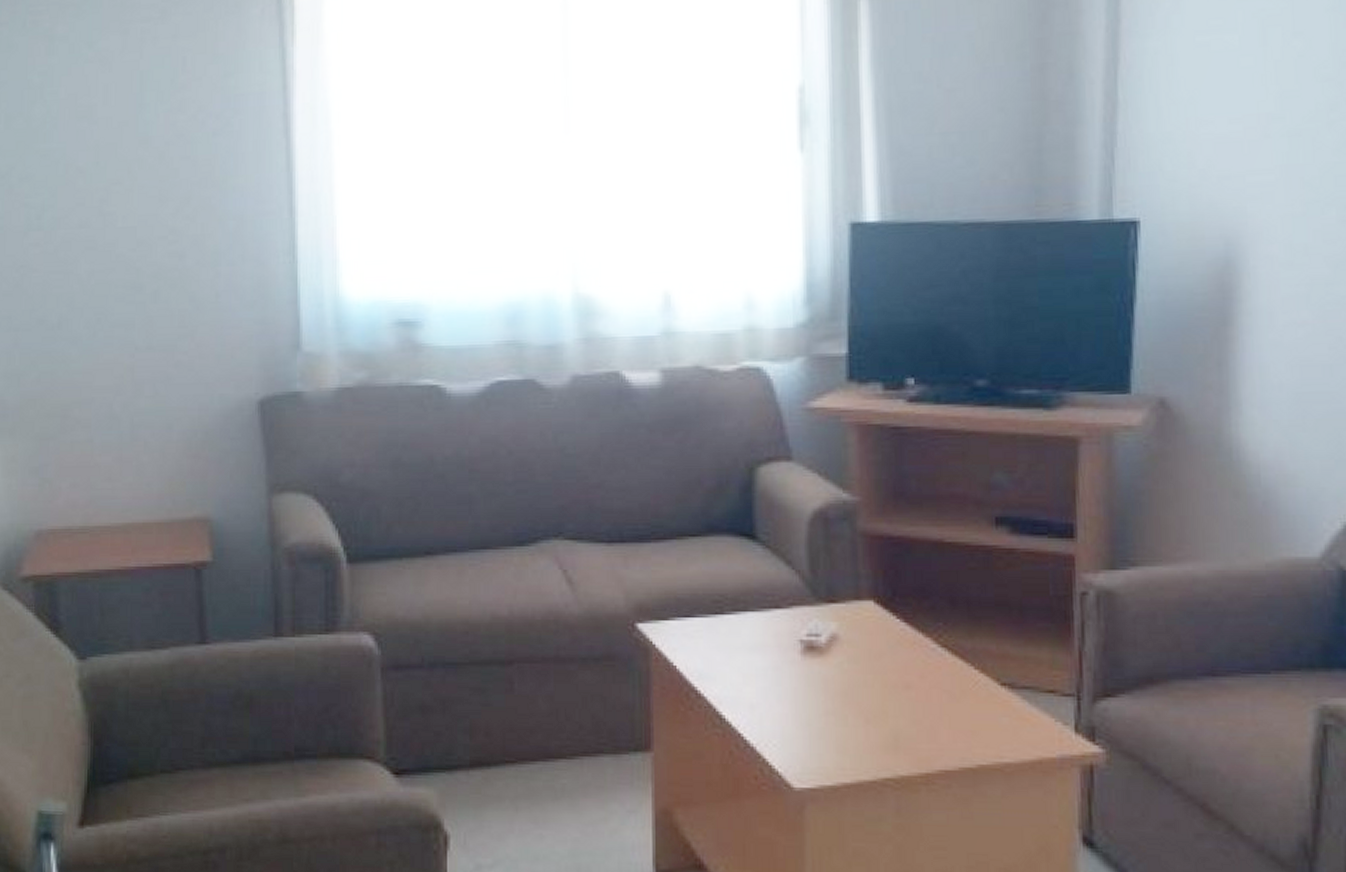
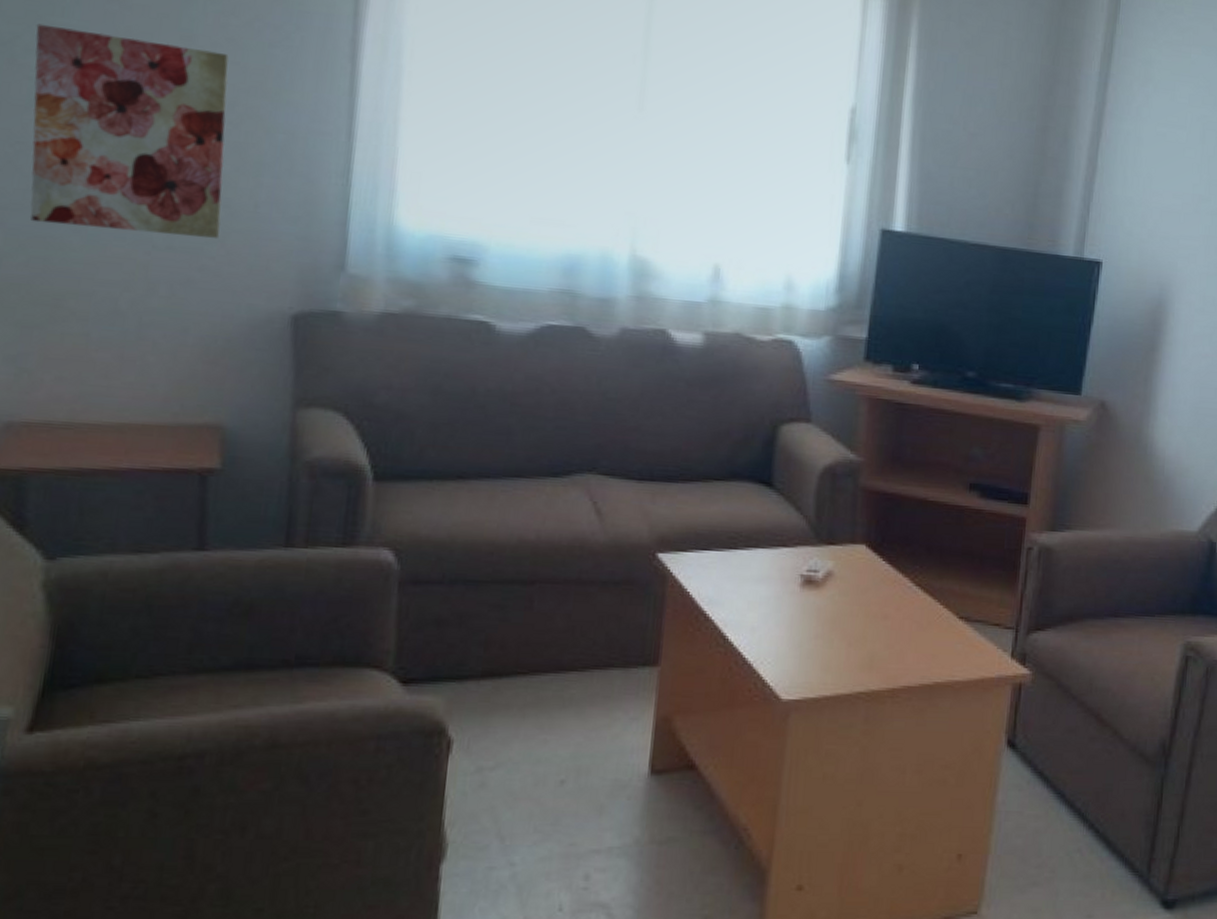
wall art: none [25,150,190,339] -> present [30,23,229,239]

